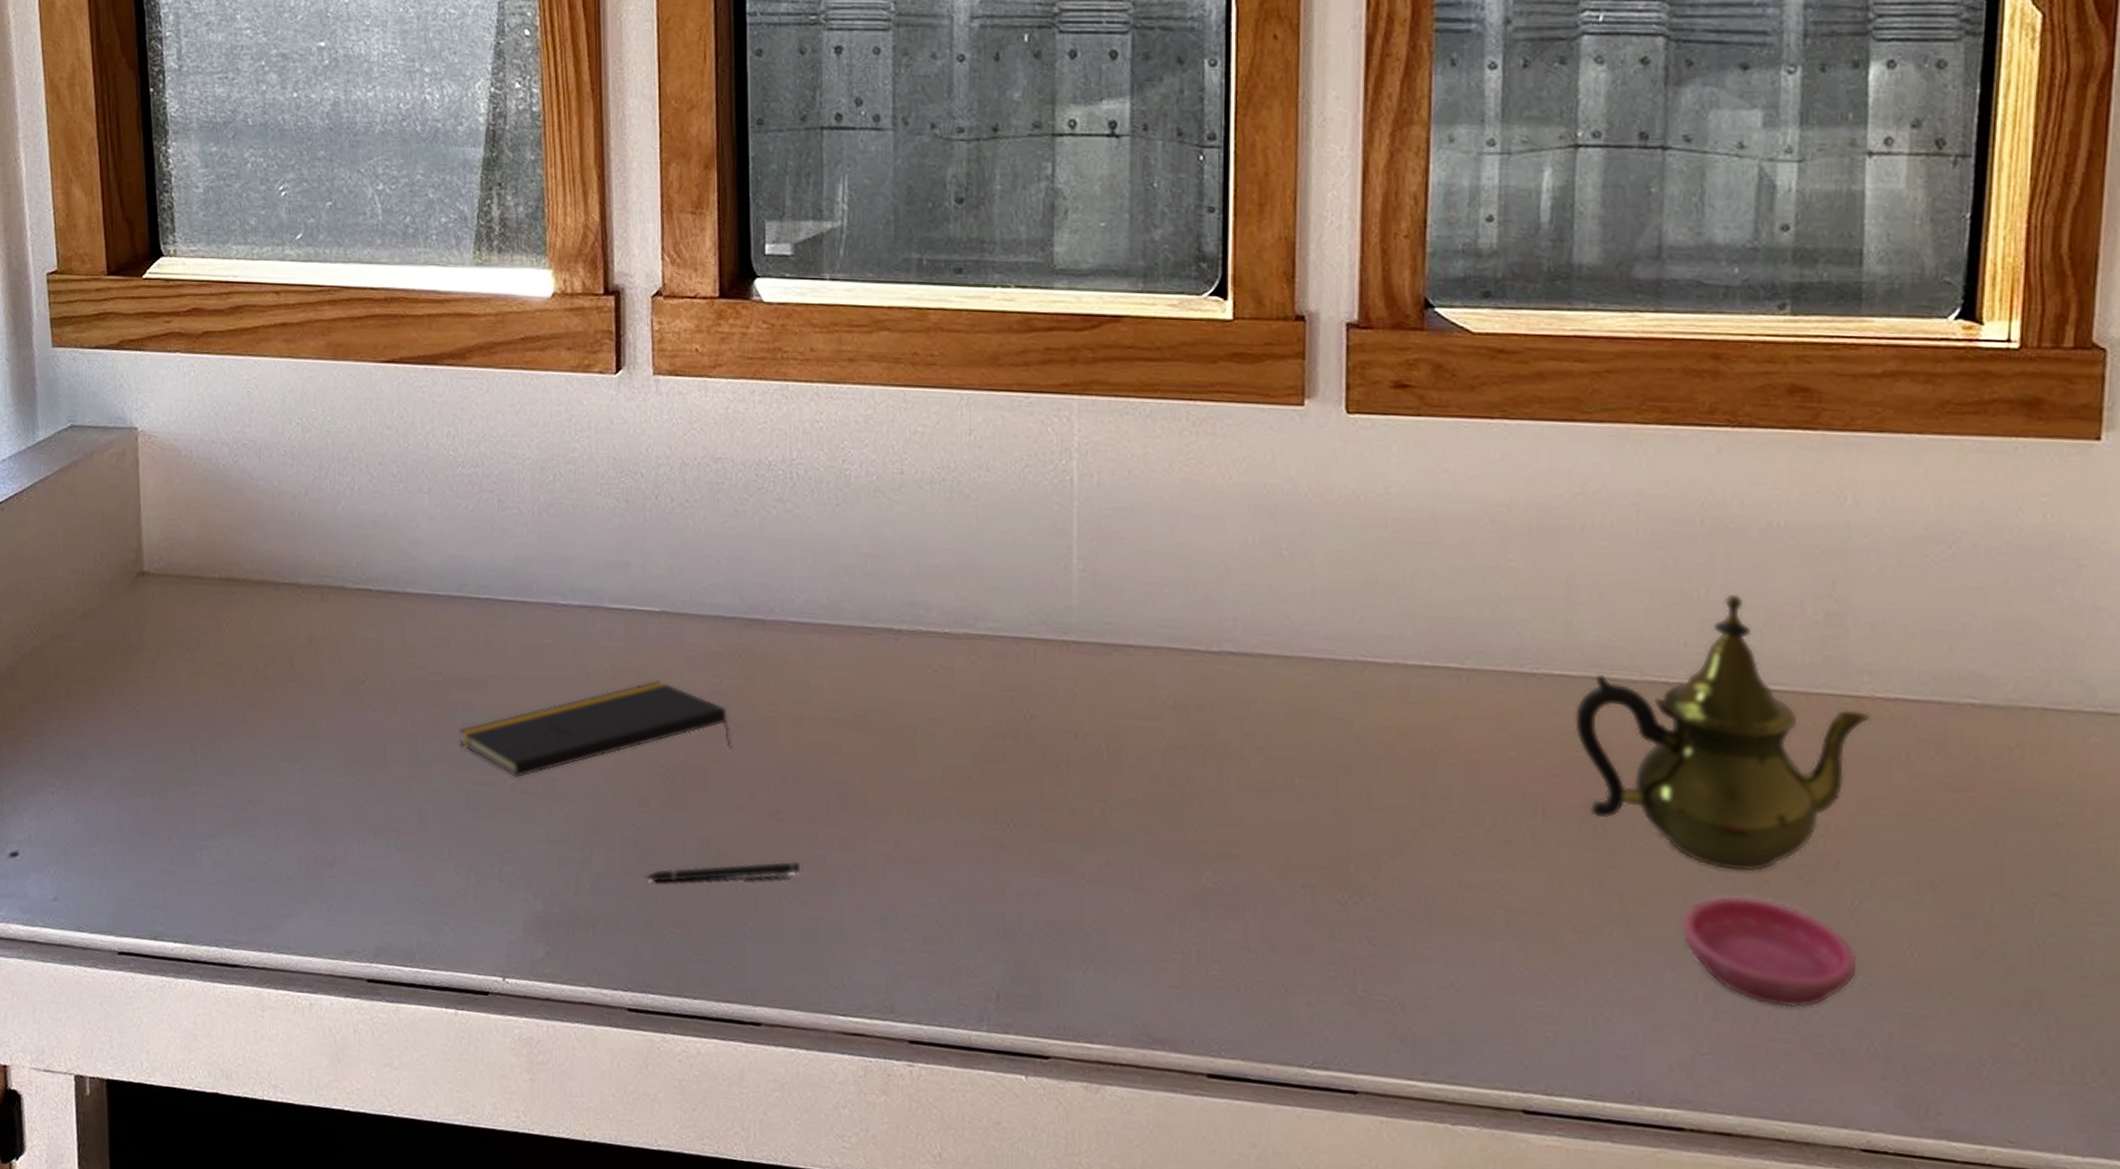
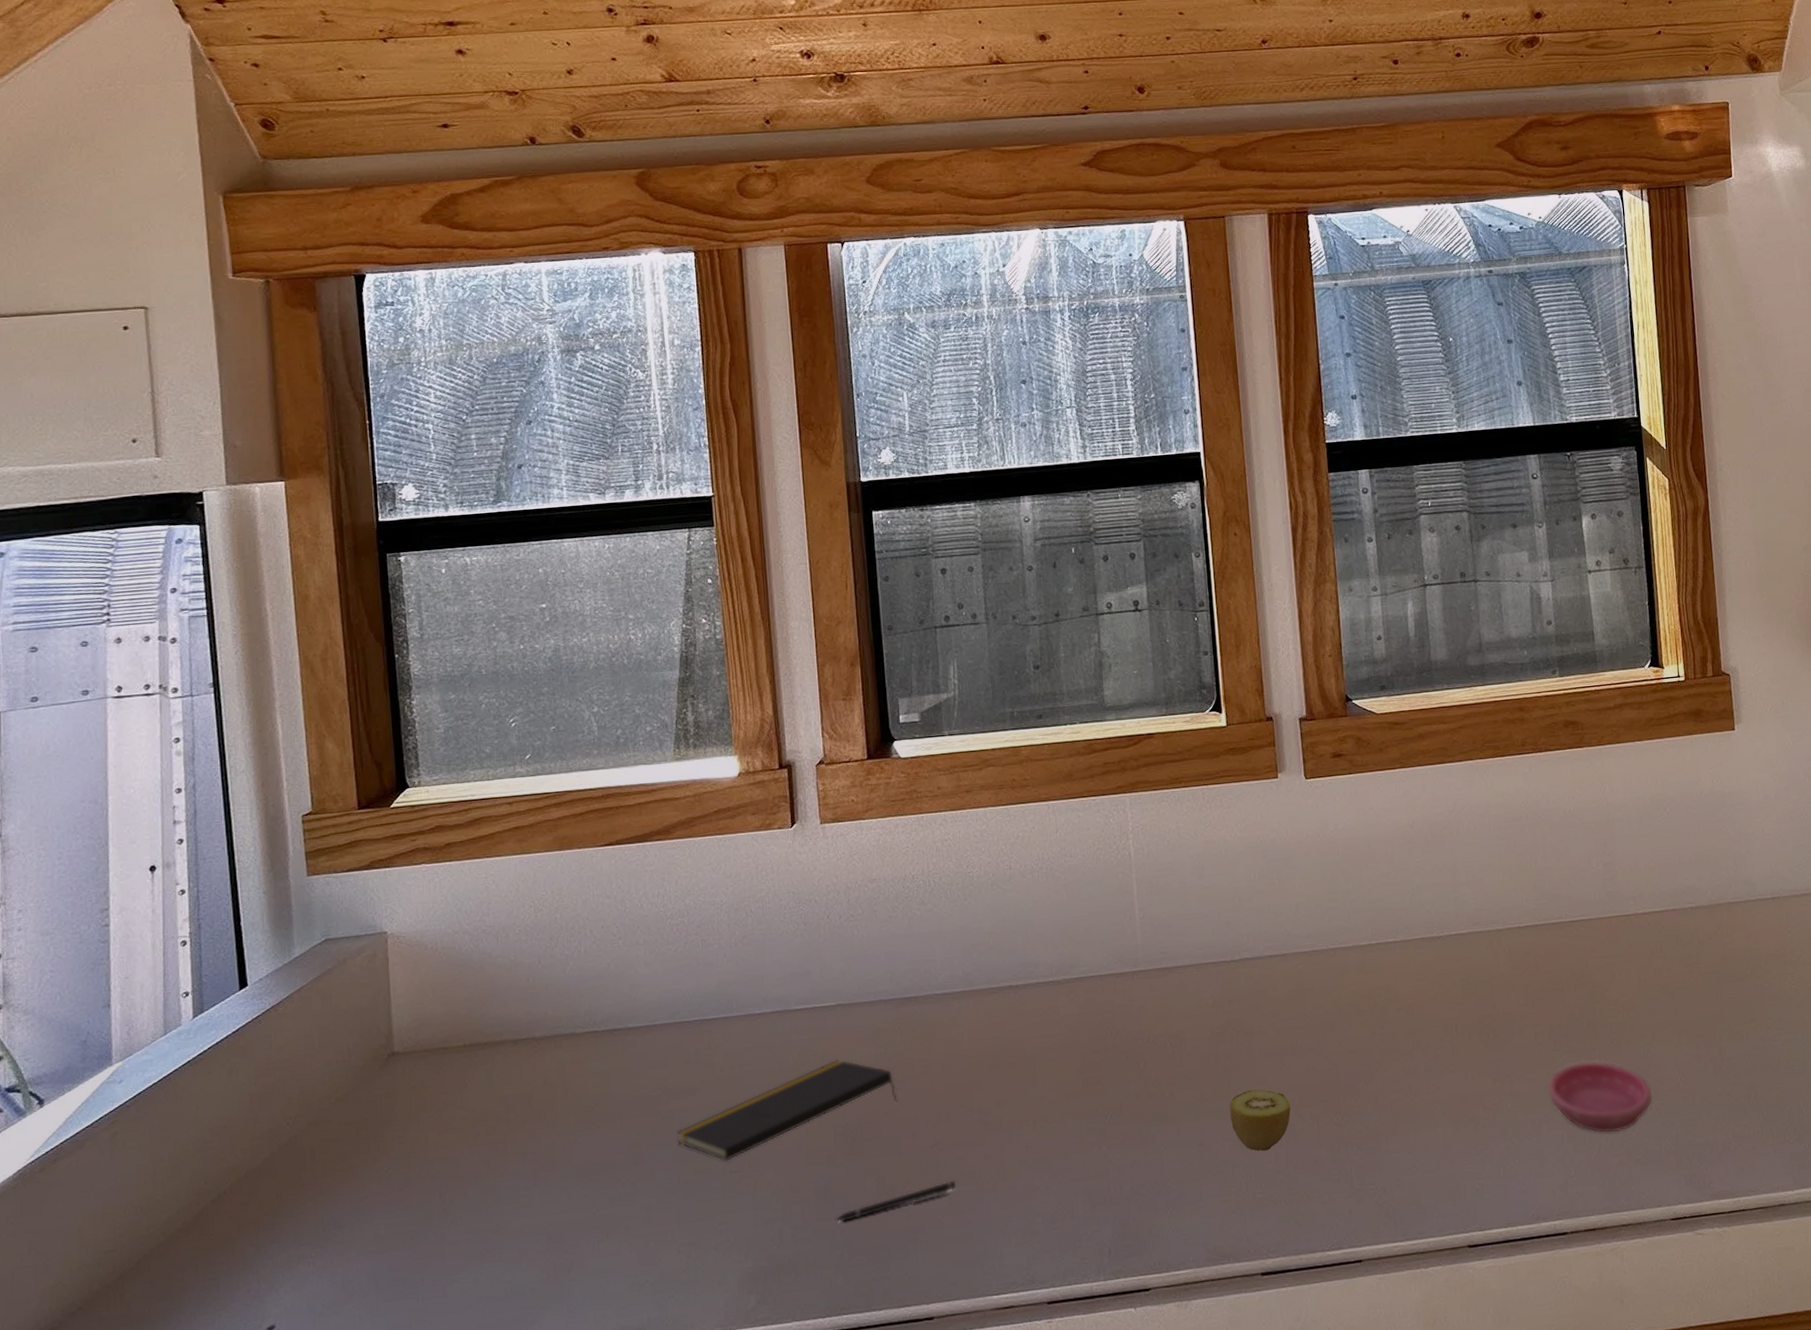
fruit: none [1184,830,1273,917] -> present [1229,1089,1291,1152]
teapot: present [1575,594,1870,872] -> none [1467,860,1637,1047]

